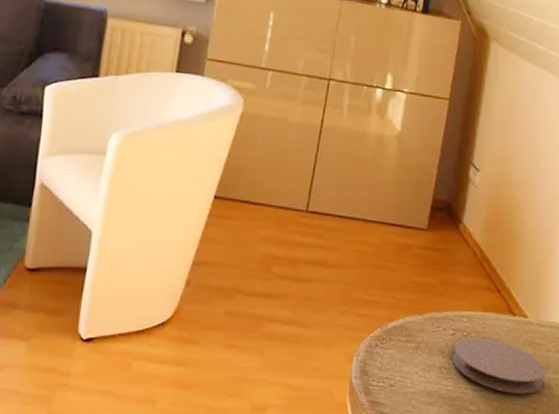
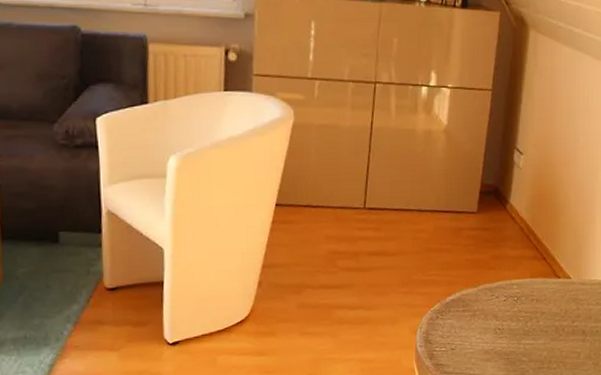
coaster: present [452,336,545,394] -> none [505,300,587,344]

